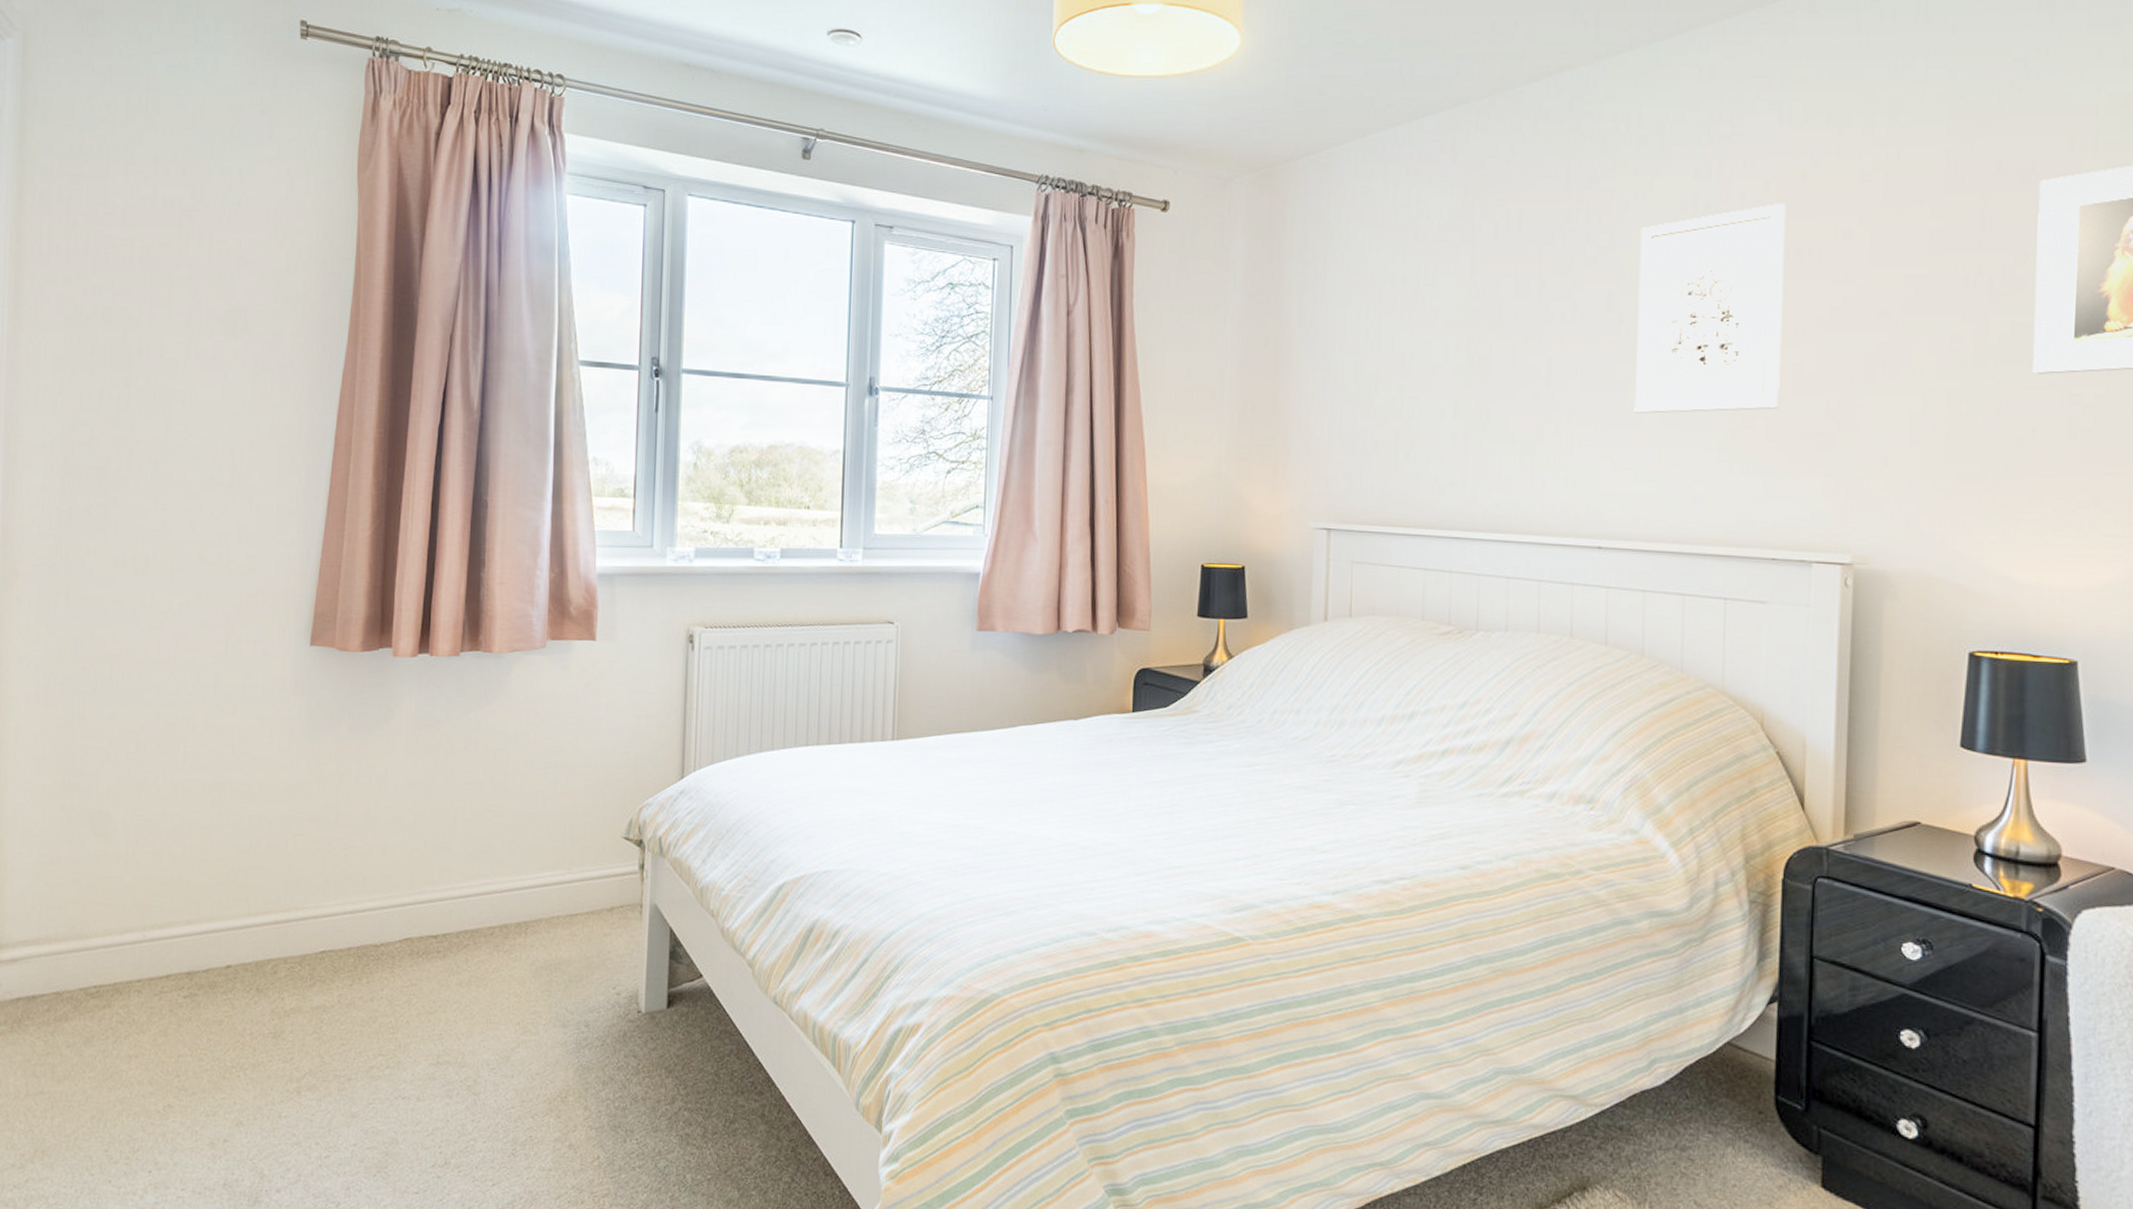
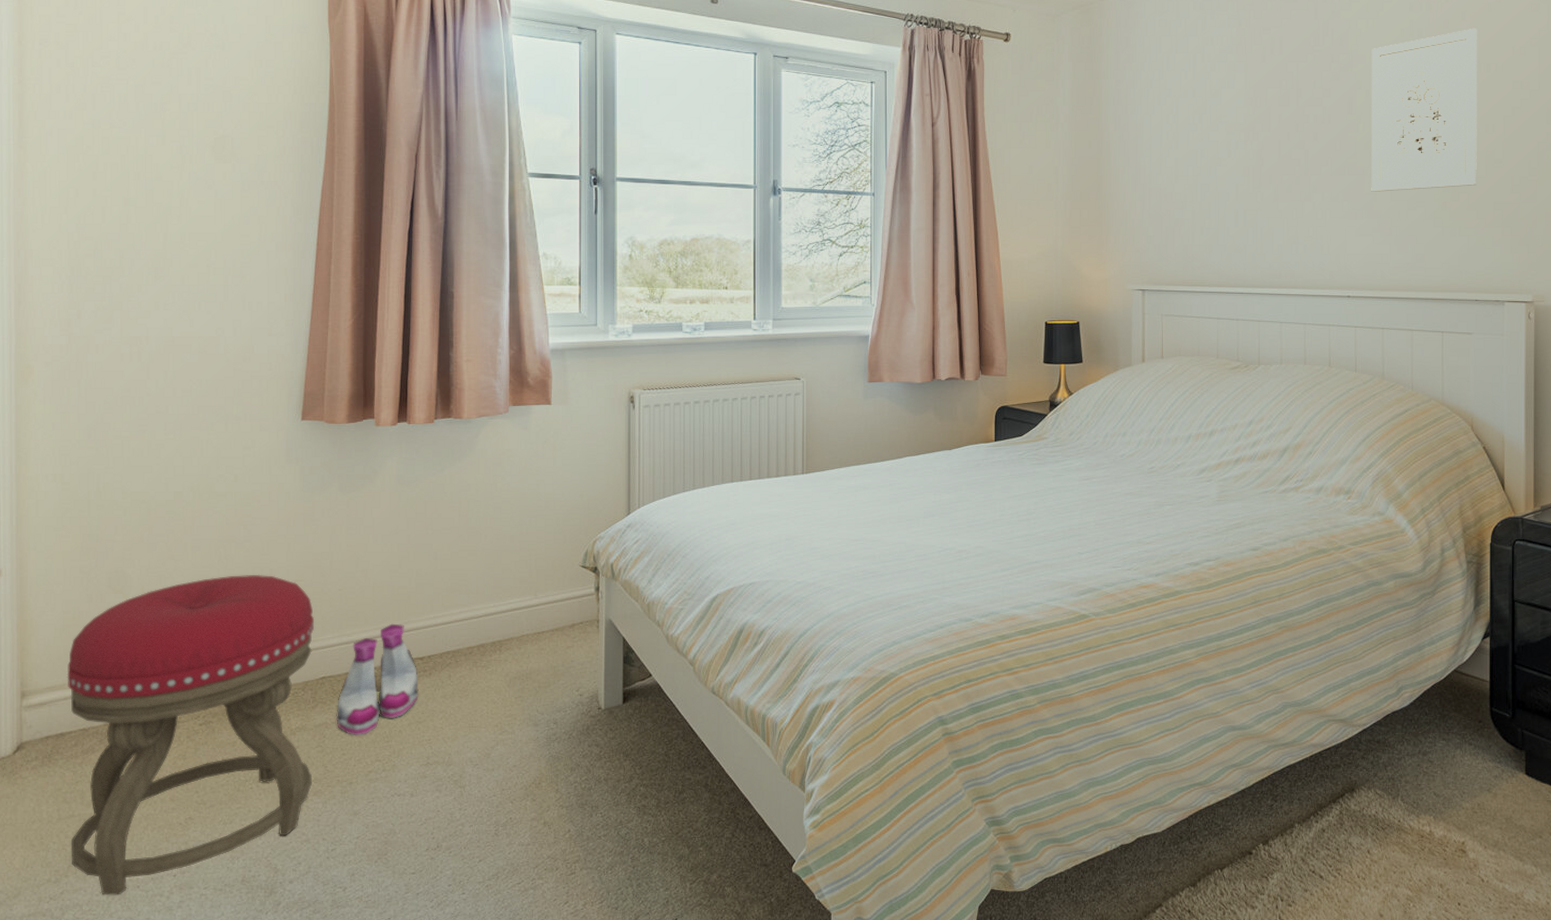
stool: none [38,824,316,1190] -> present [67,574,315,895]
boots: none [336,892,431,1024] -> present [336,623,419,735]

